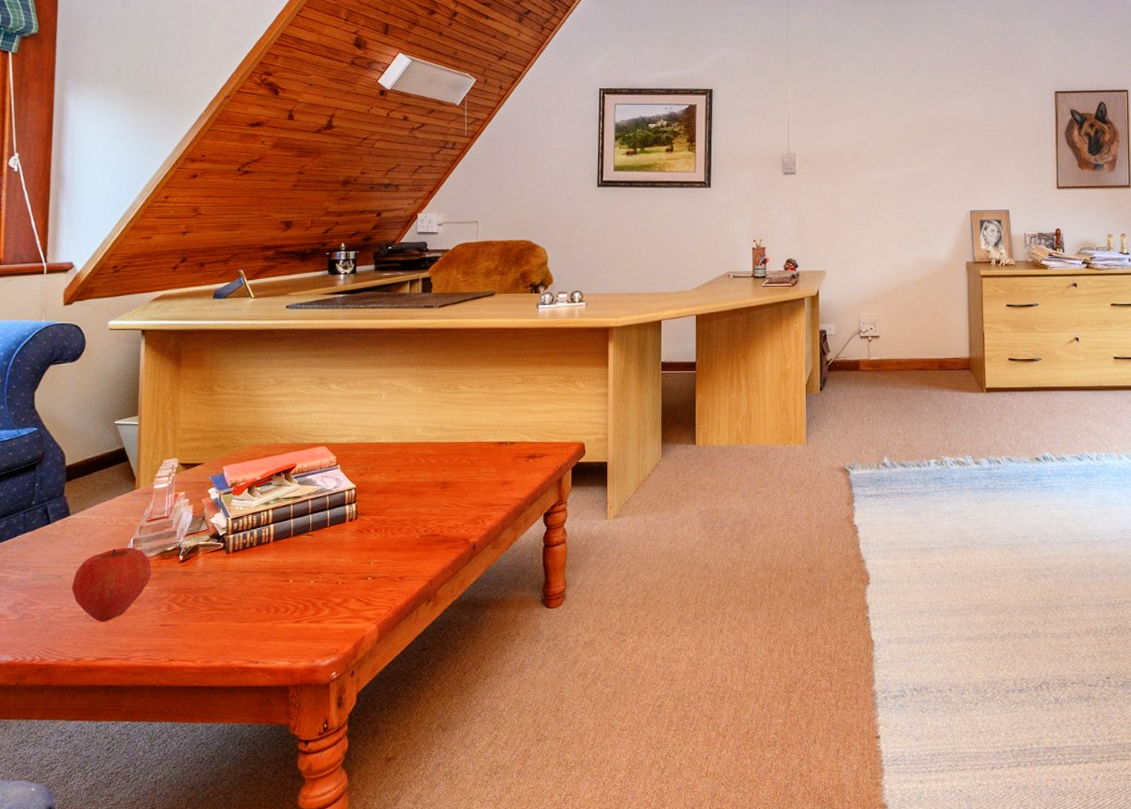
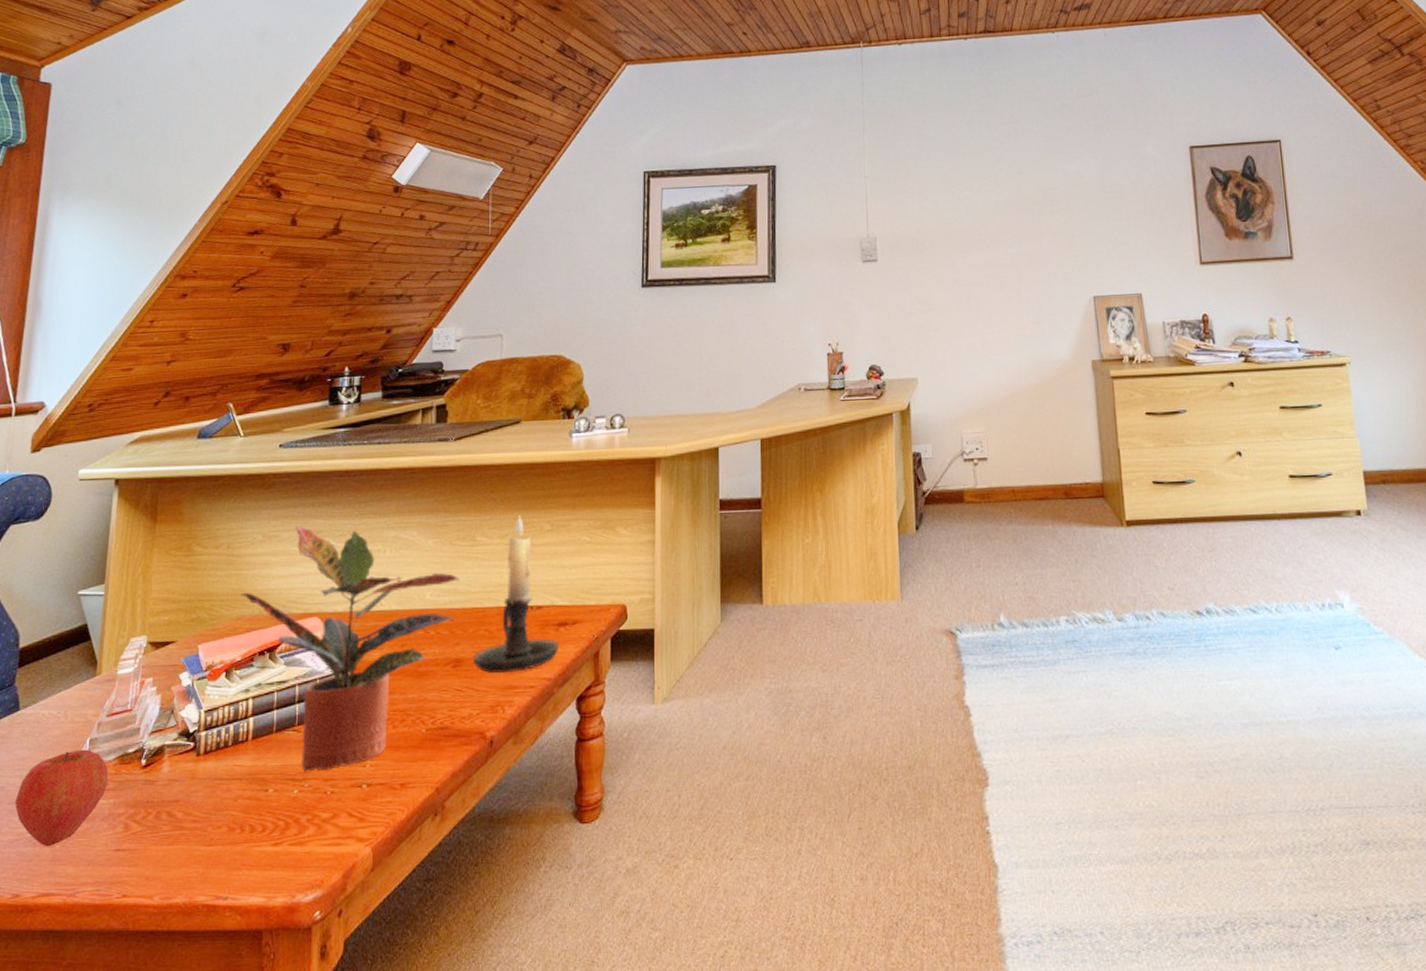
potted plant: none [258,373,445,567] -> present [241,526,460,772]
candle holder: none [457,370,529,494] -> present [473,515,559,674]

